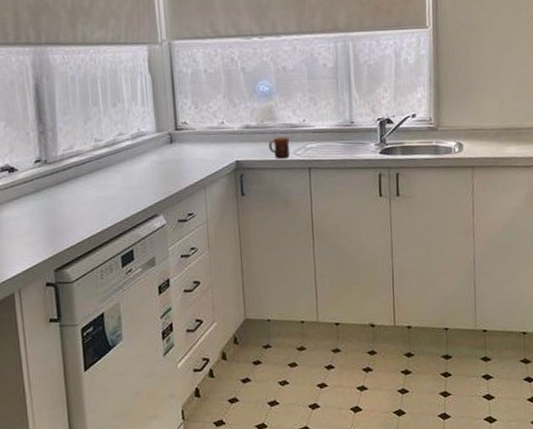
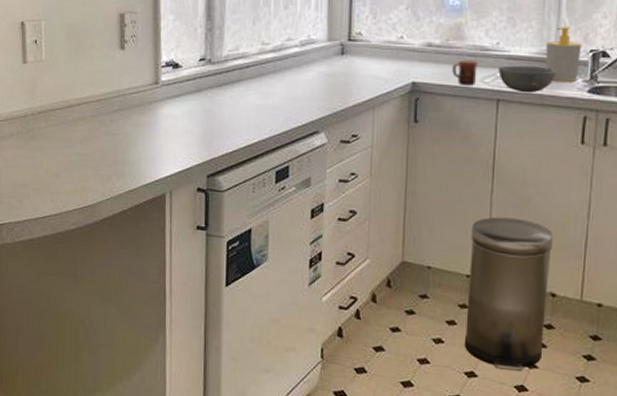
pedal bin: none [300,266,370,397] -> present [465,217,554,371]
bowl: none [307,136,353,160] -> present [498,65,556,93]
soap bottle: none [343,100,371,147] -> present [545,25,582,82]

